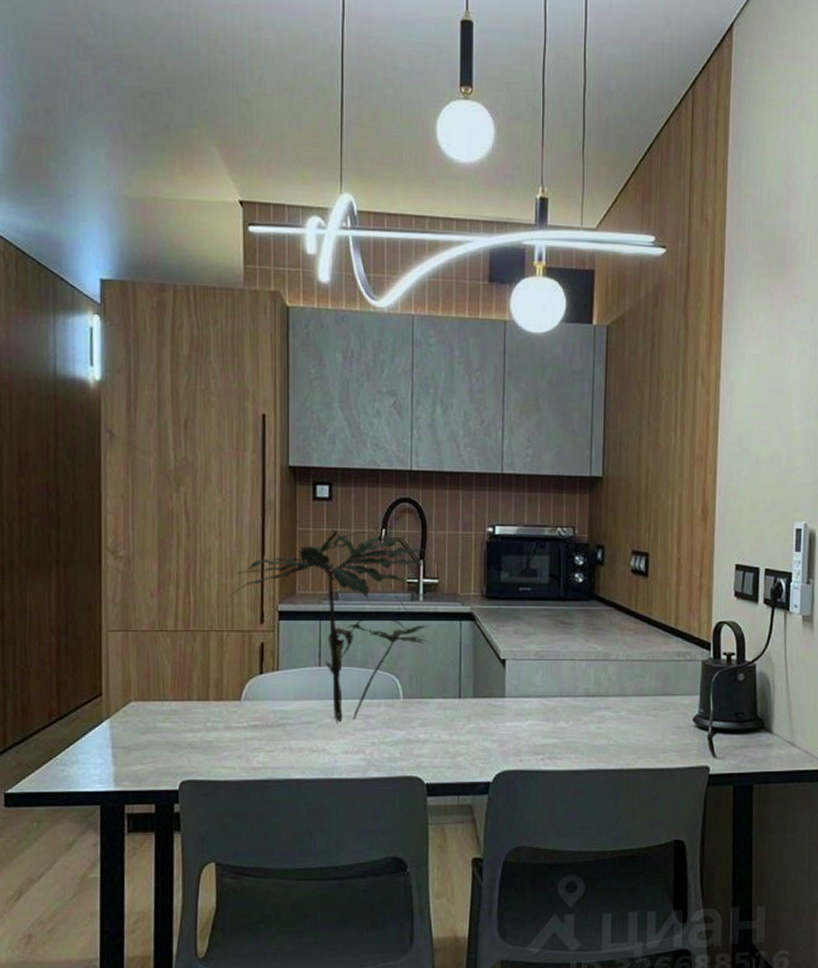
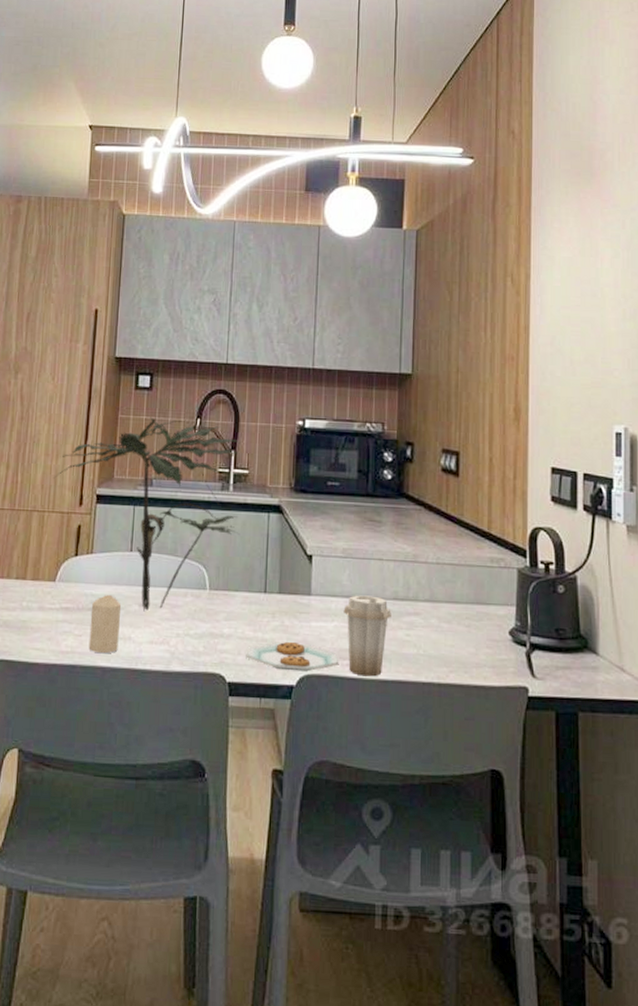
candle: none [281,709,312,766] -> present [88,594,121,653]
plate: none [442,694,583,769] -> present [246,595,391,677]

